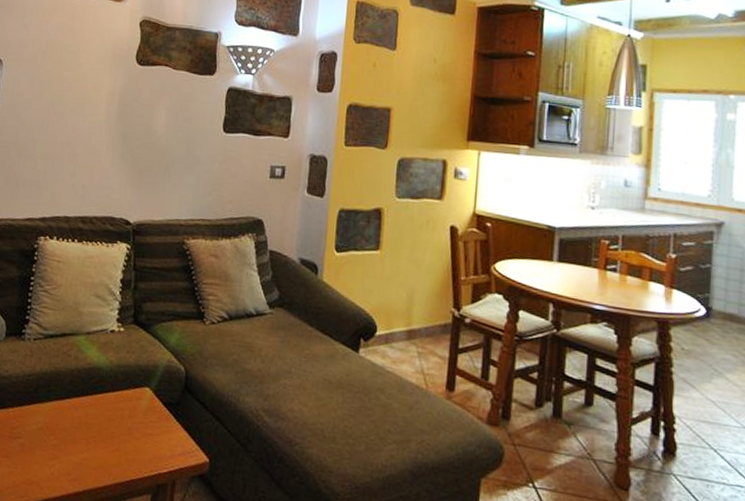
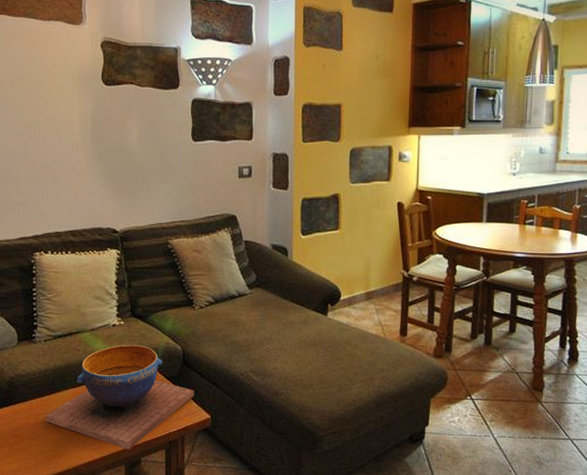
decorative bowl: none [20,356,194,488] -> present [45,345,194,450]

